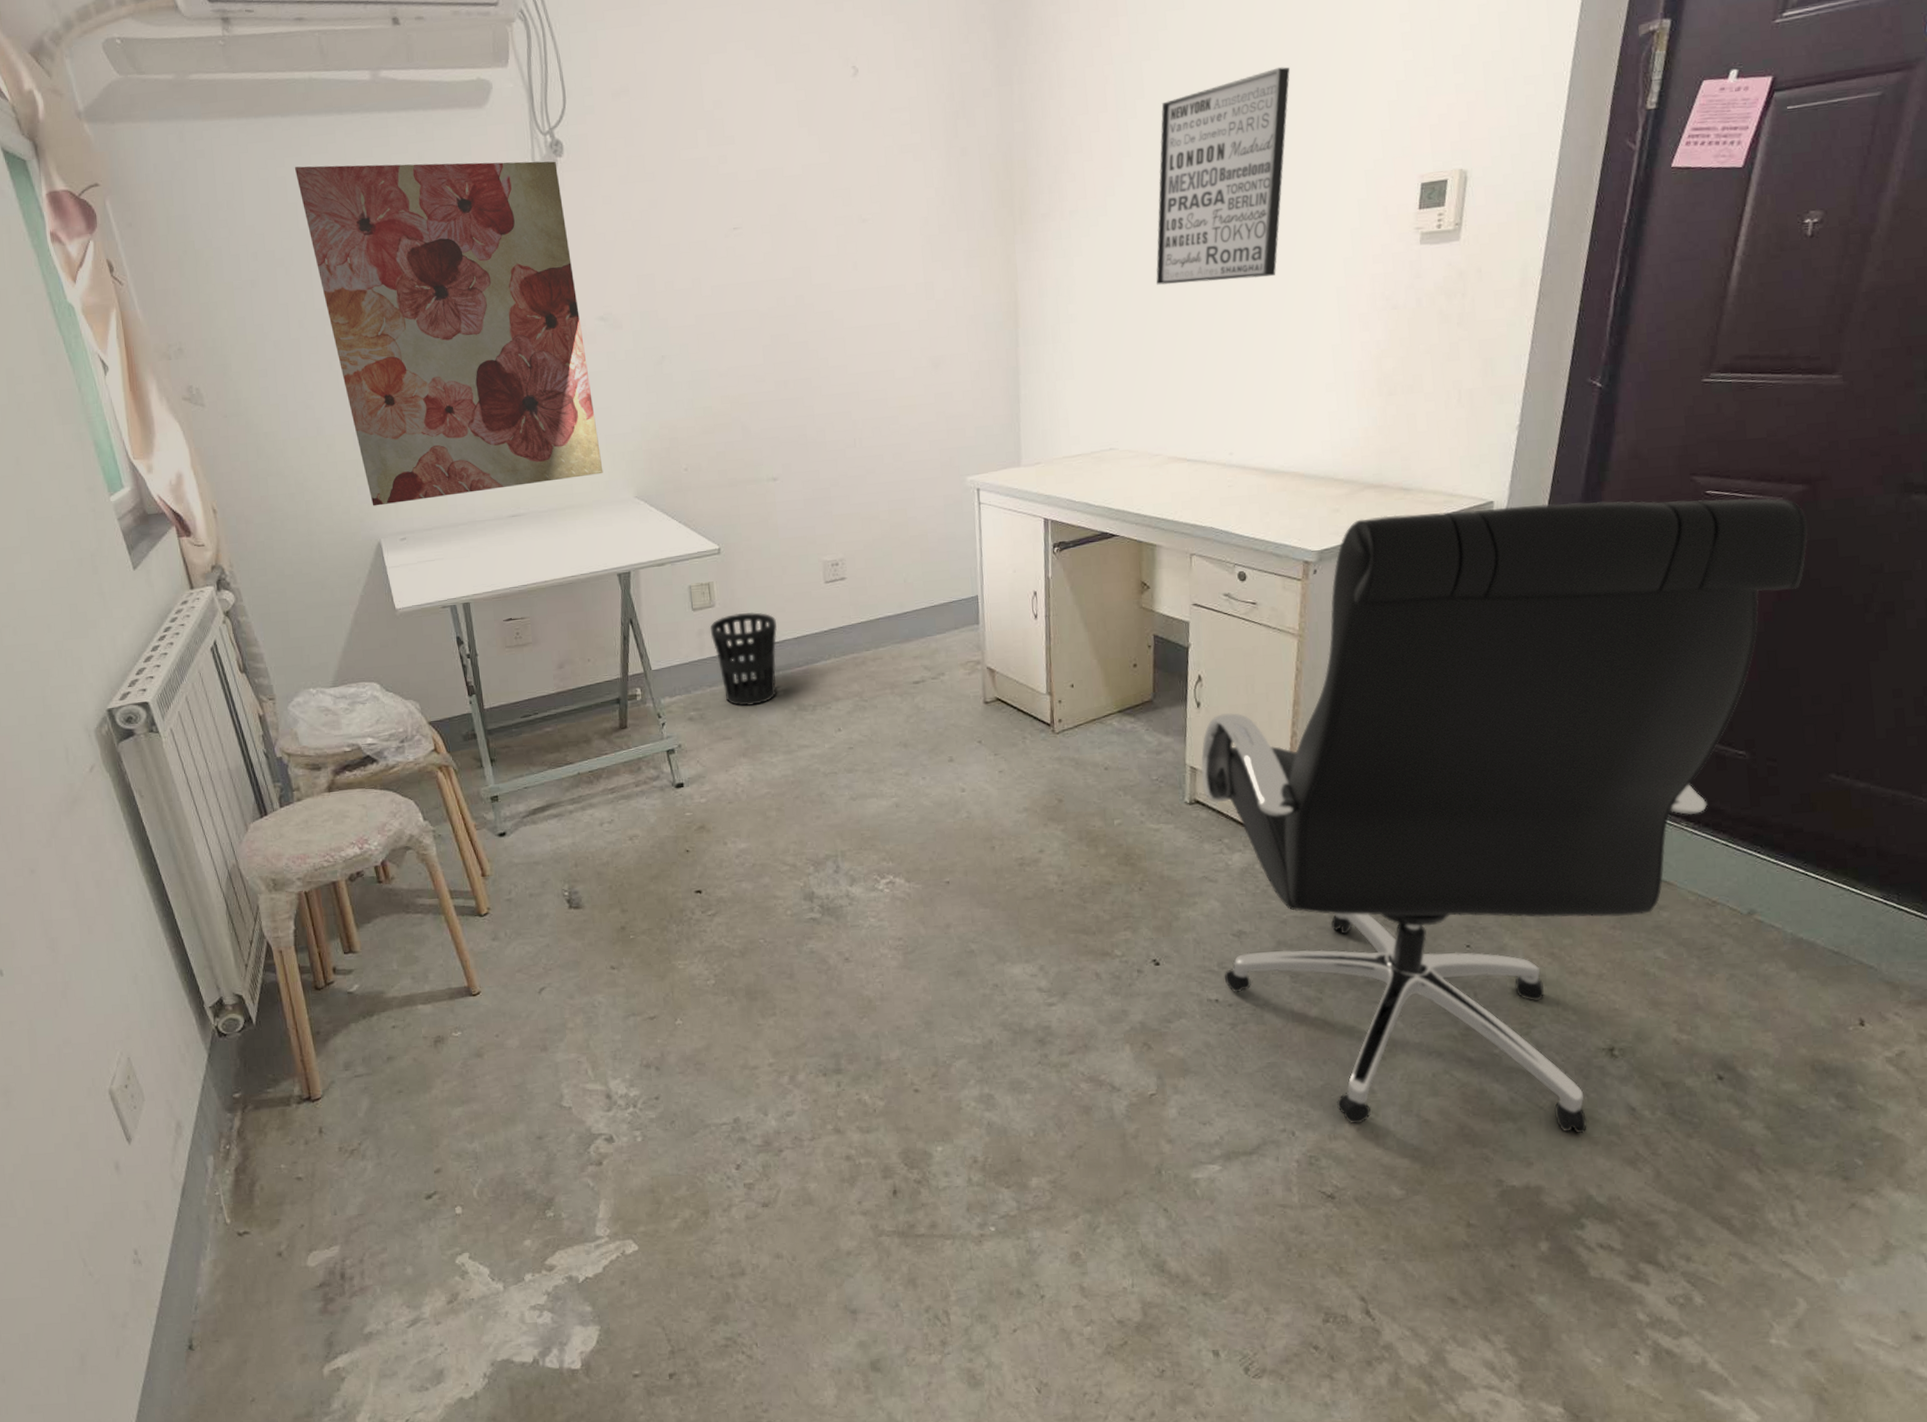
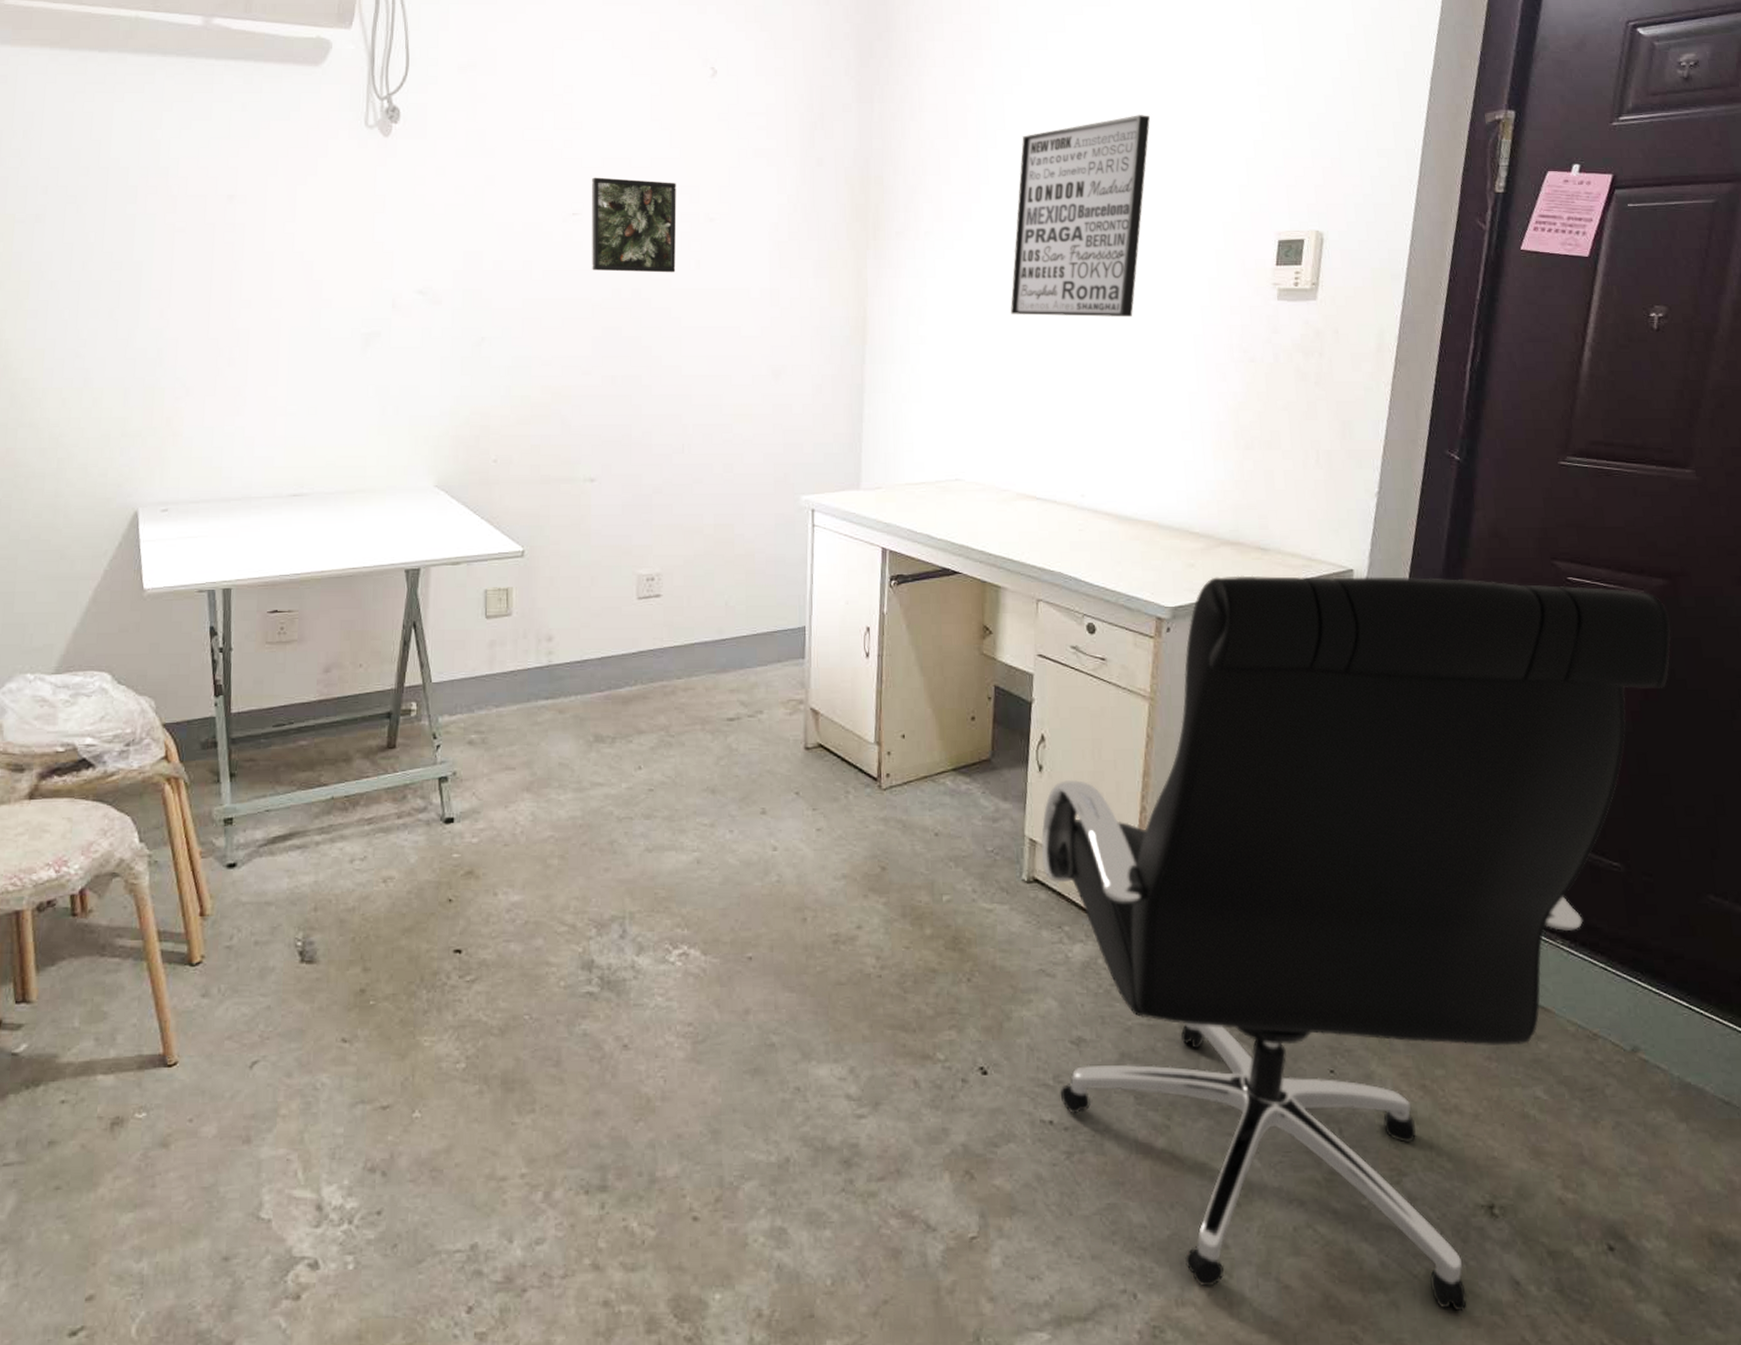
wall art: present [295,161,603,506] -> none [105,103,403,471]
wastebasket: present [710,612,777,707] -> none [503,626,579,733]
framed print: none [748,187,835,282] -> present [592,177,677,273]

